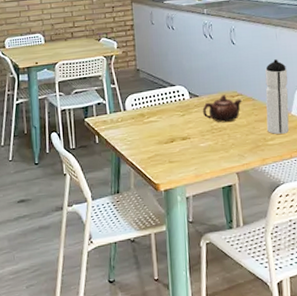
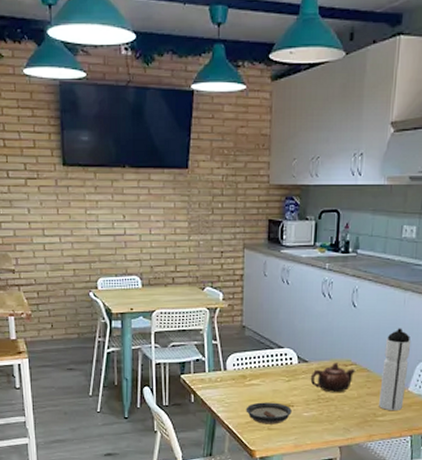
saucer: none [147,136,189,158] -> present [246,402,292,424]

